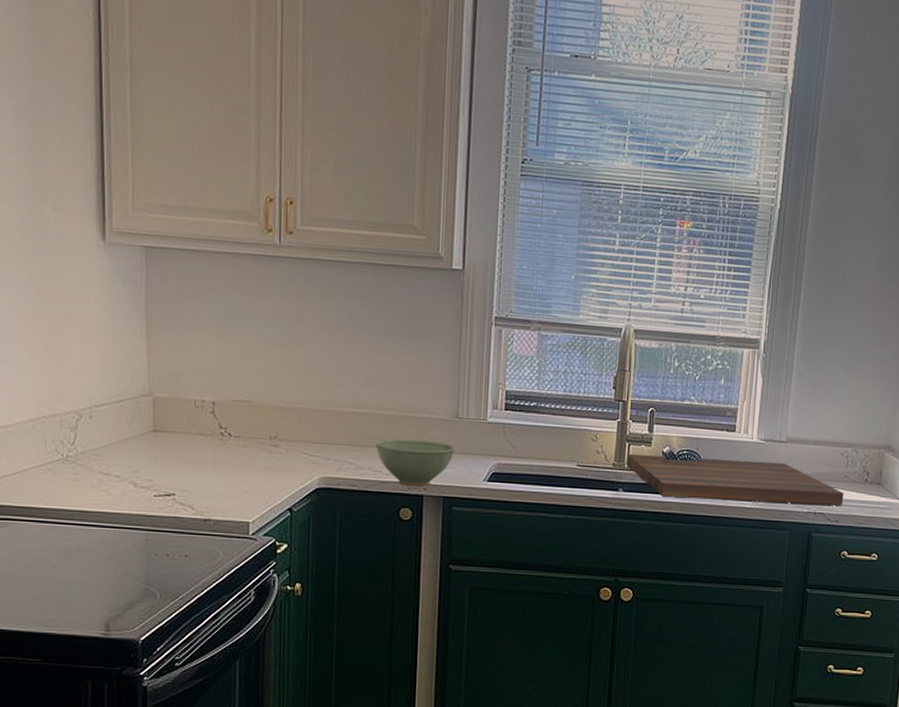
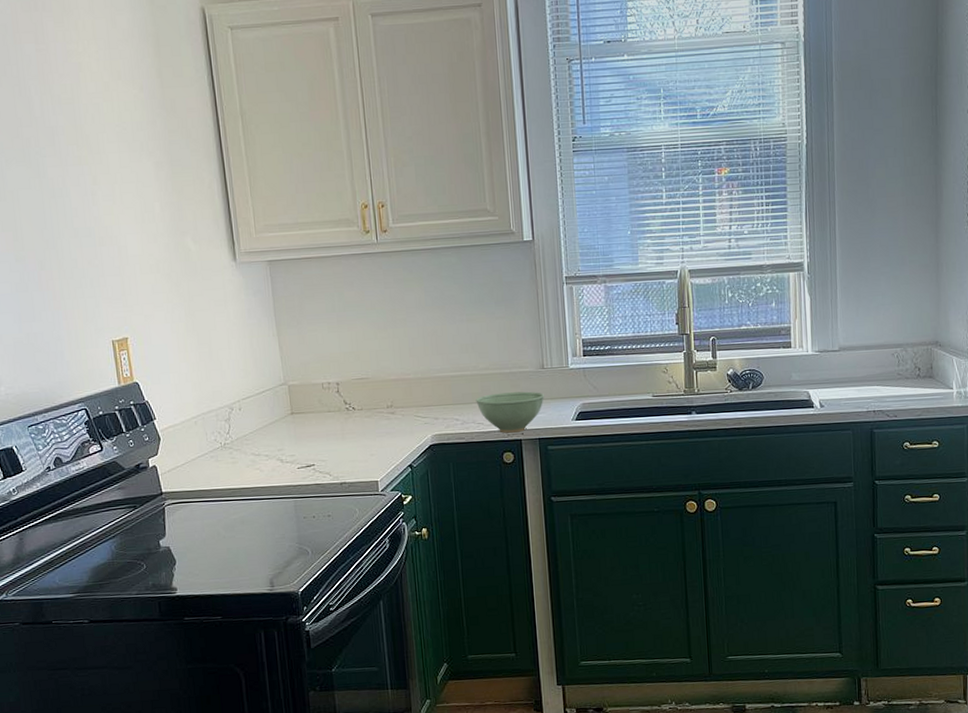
cutting board: present [625,453,844,506] -> none [695,369,900,413]

